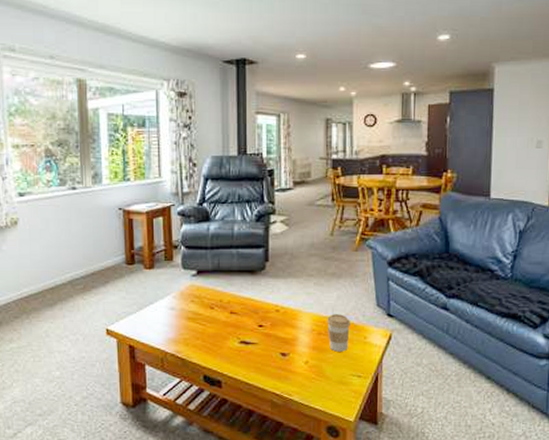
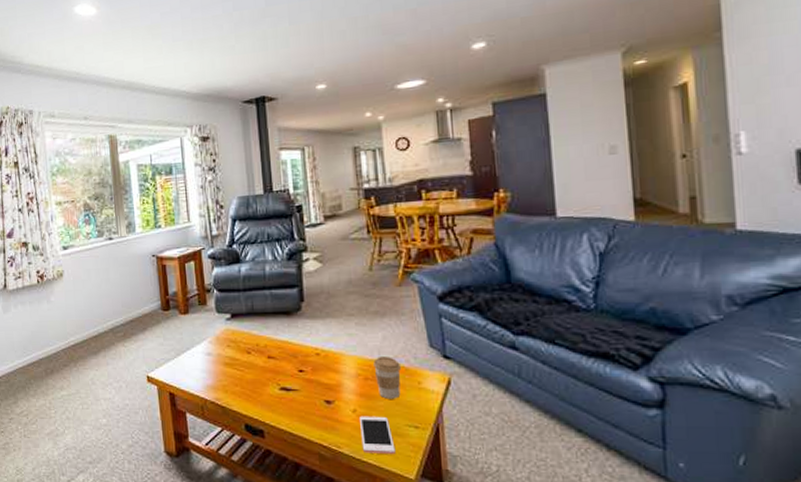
cell phone: none [310,367,340,400] -> present [360,416,396,454]

